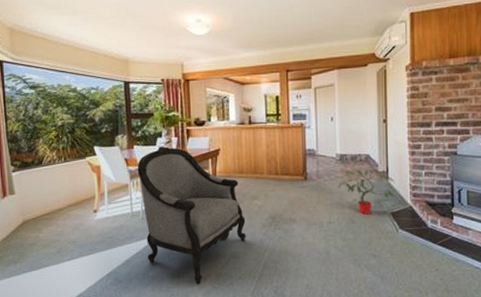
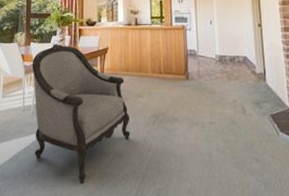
potted plant: present [337,168,396,215] -> none [218,70,274,116]

